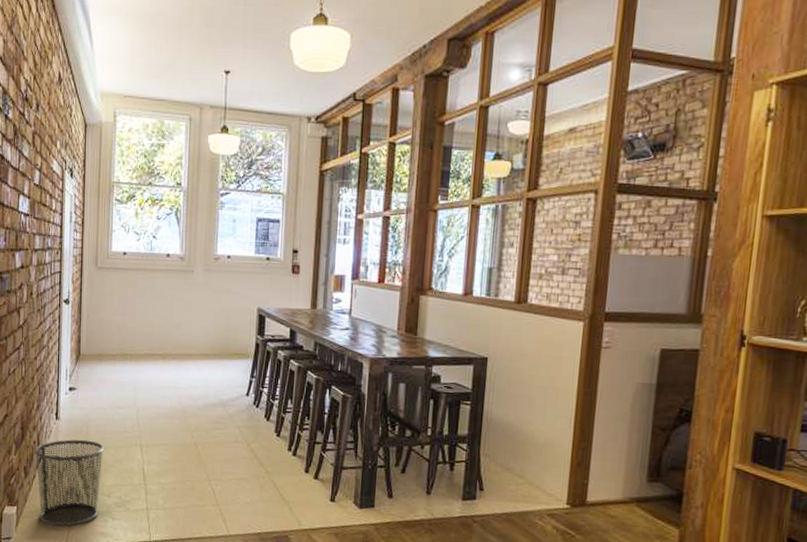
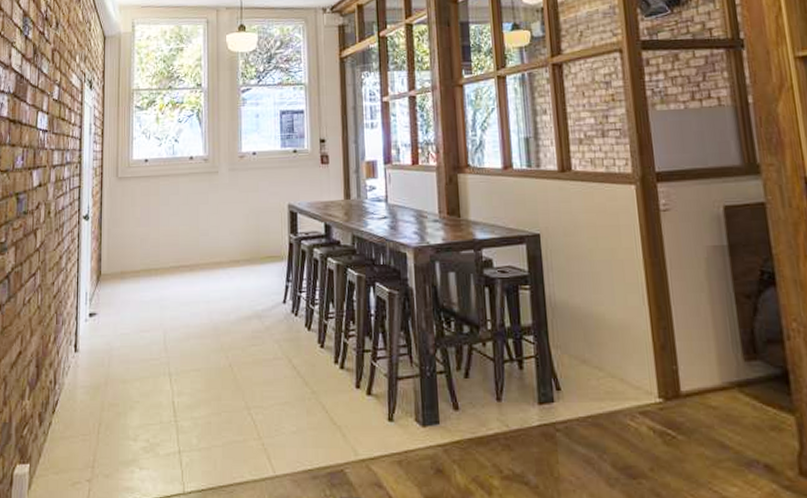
waste bin: present [35,439,105,527] -> none [51,373,130,484]

